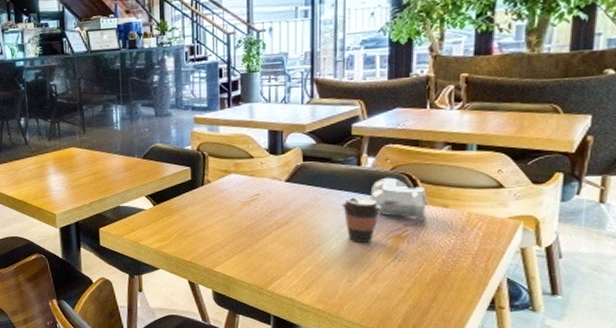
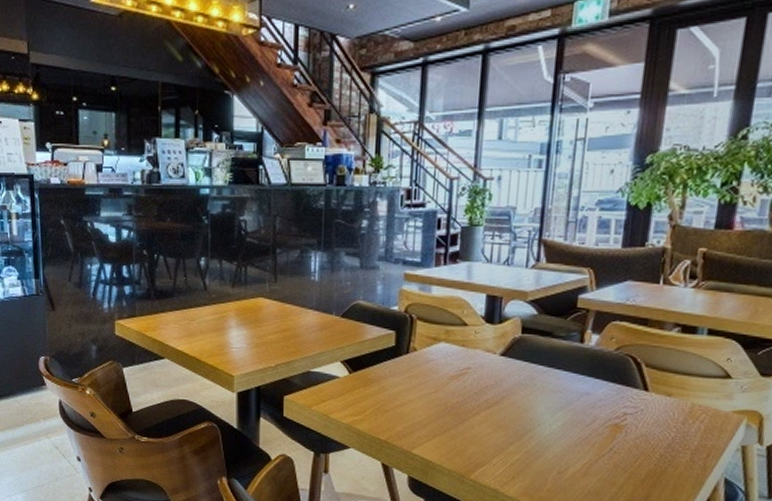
coffee cup: present [341,197,382,244] -> none [558,378,602,432]
pipe fitting: present [370,177,427,221] -> none [590,358,650,409]

